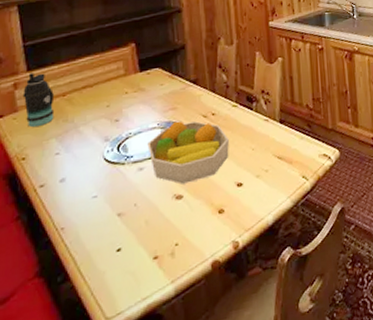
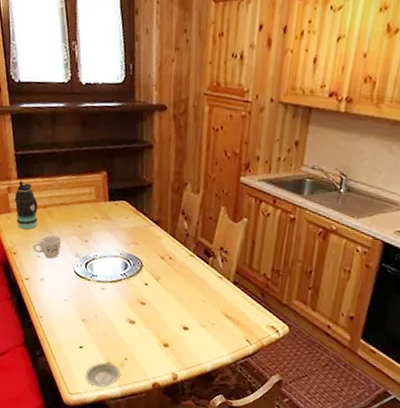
mug: none [49,123,86,153] -> present [33,235,62,259]
saucer: none [126,256,171,295] -> present [85,362,120,387]
fruit bowl: present [147,121,229,184] -> none [110,255,182,314]

